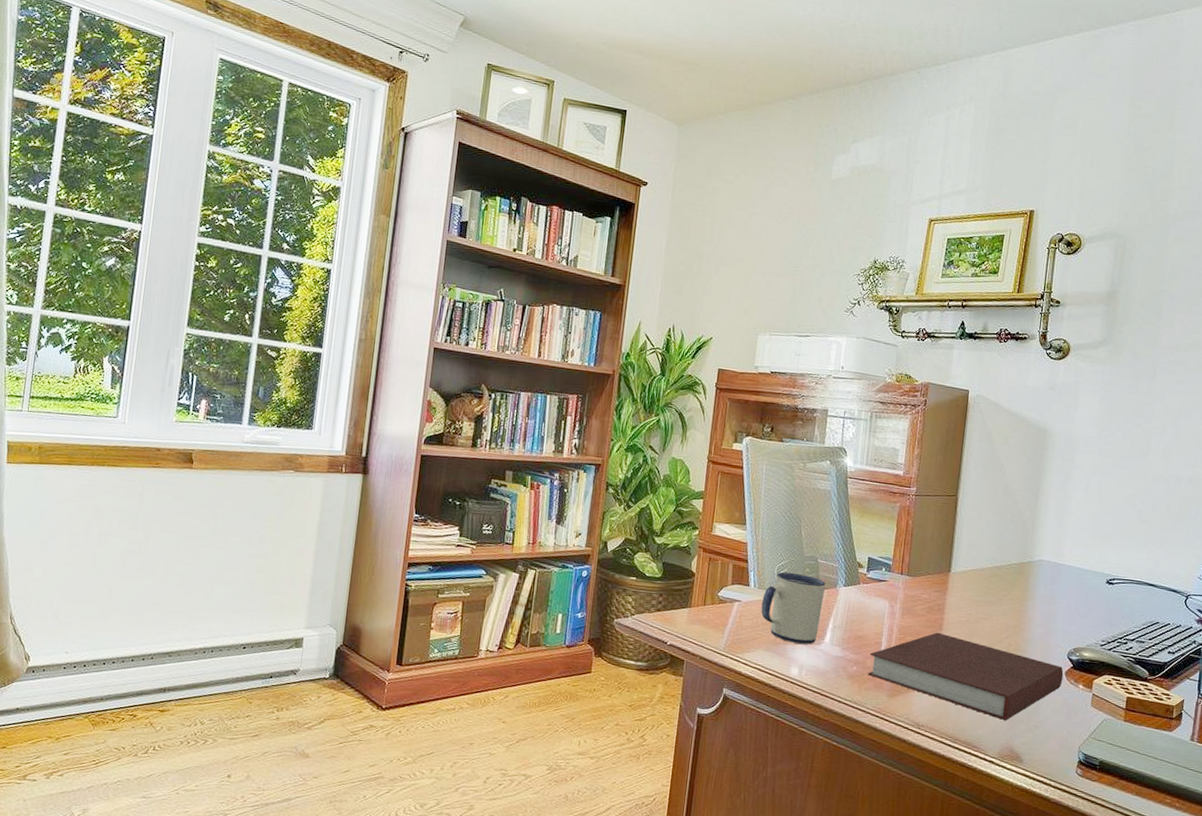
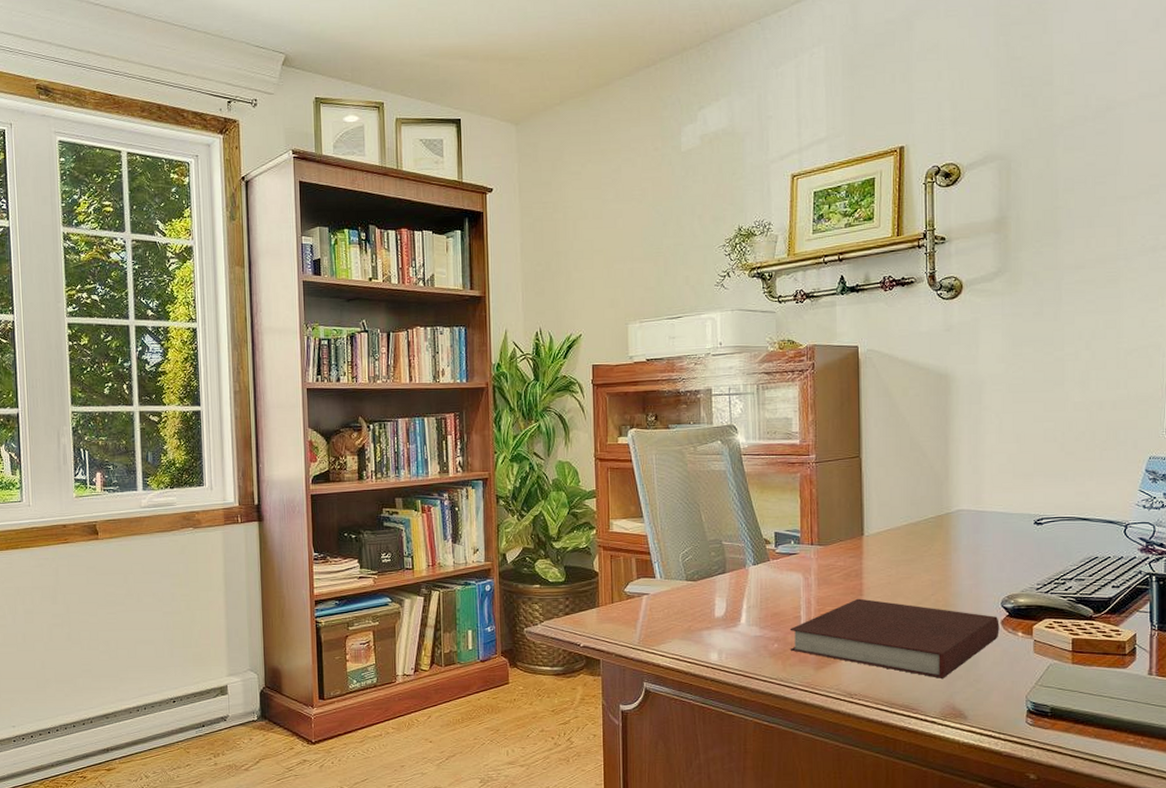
mug: present [761,572,825,645] -> none [670,558,734,628]

